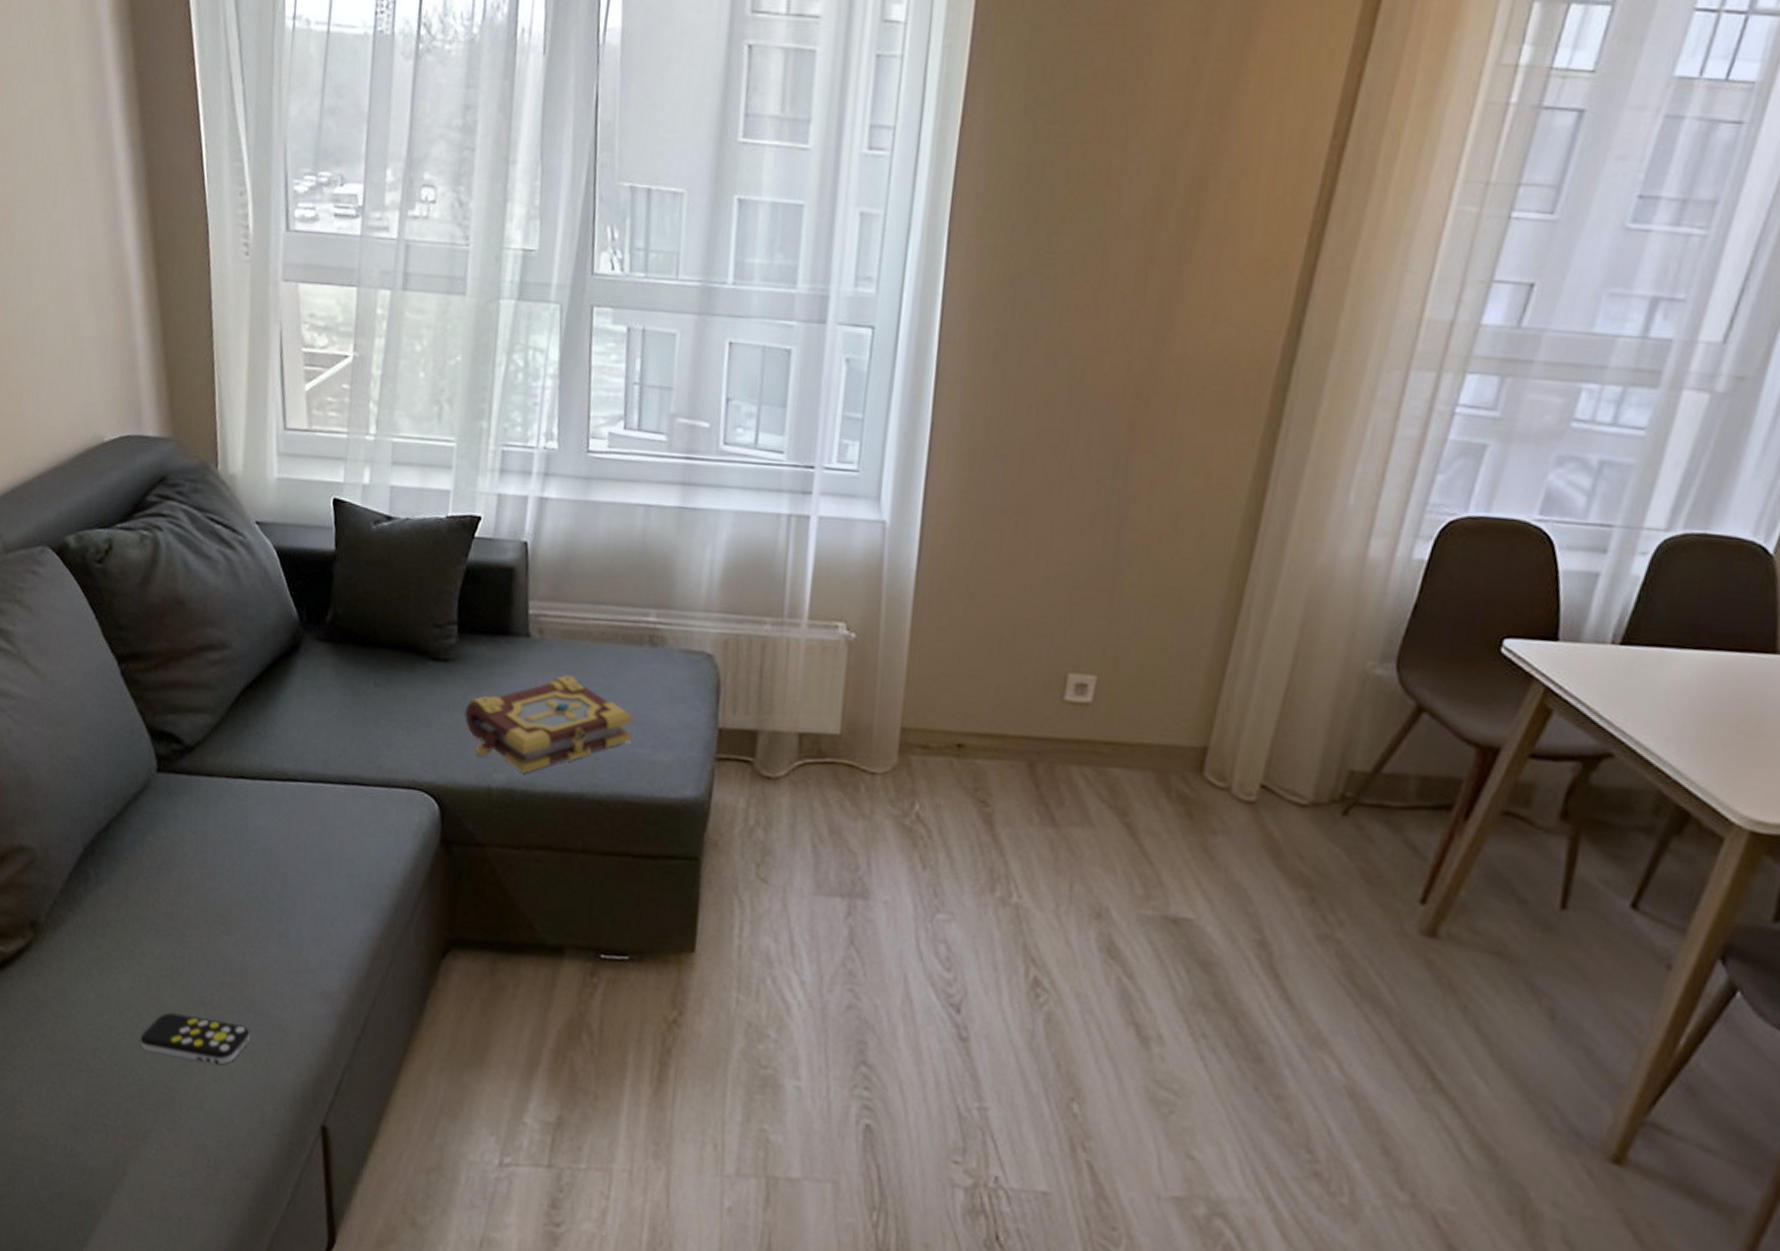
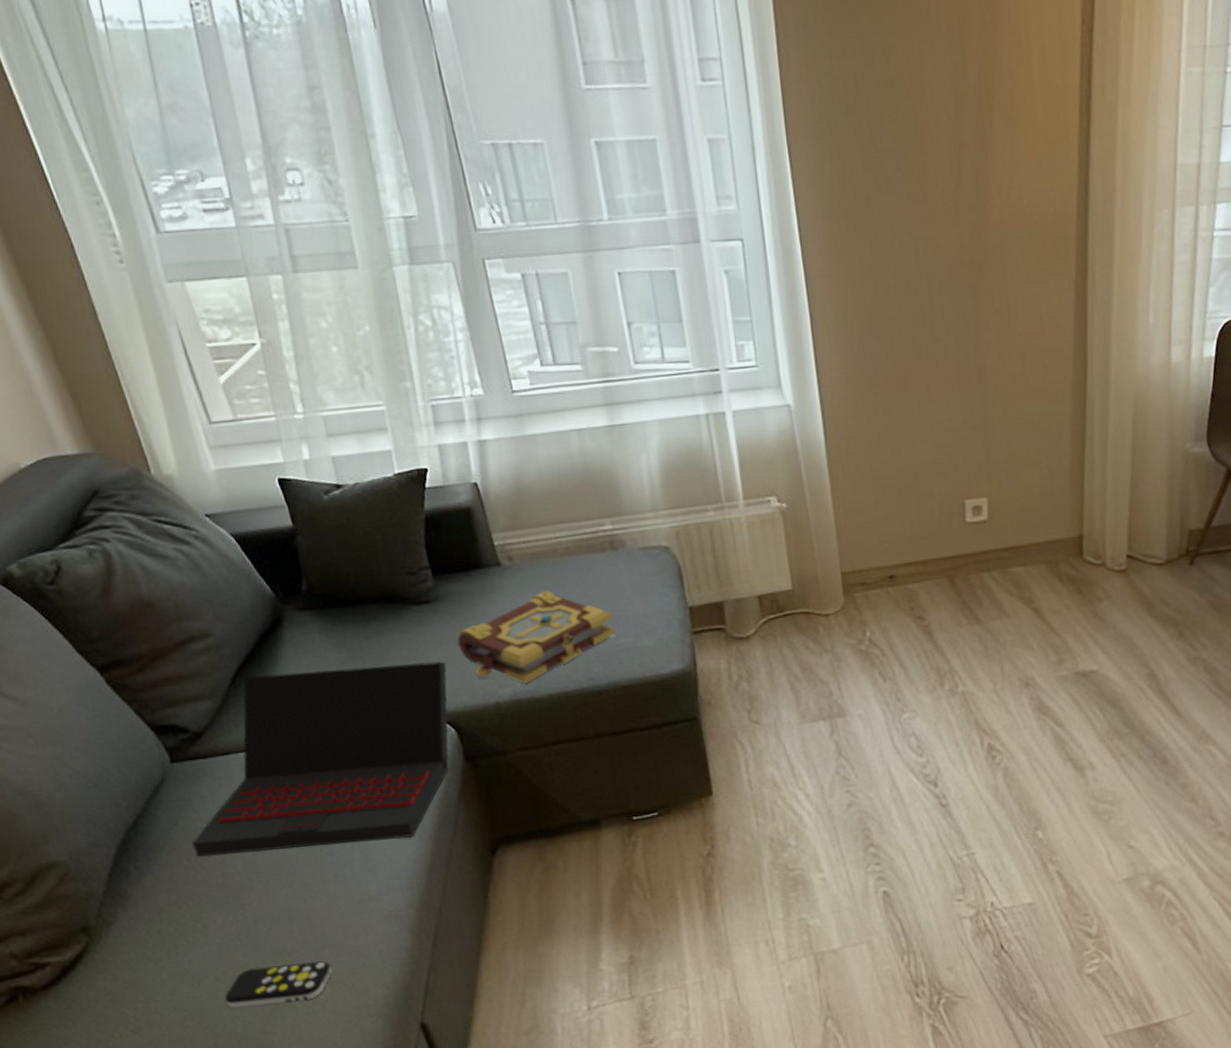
laptop: none [153,699,448,914] -> present [191,661,449,857]

